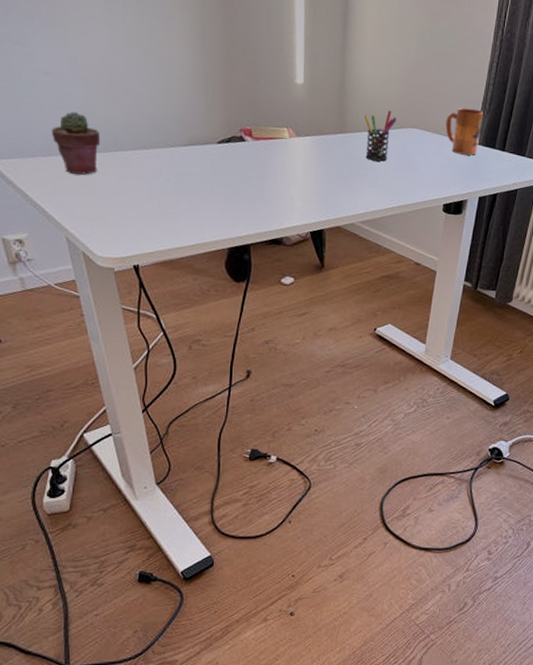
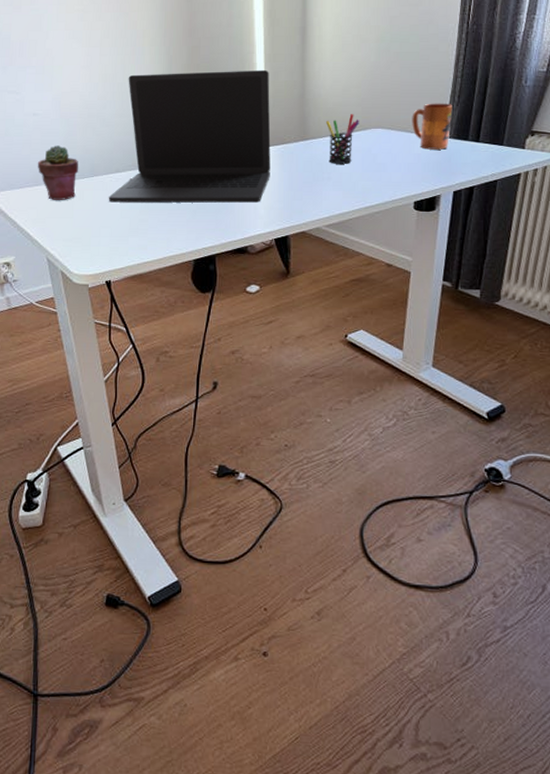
laptop: none [135,40,309,194] -> present [108,69,271,203]

